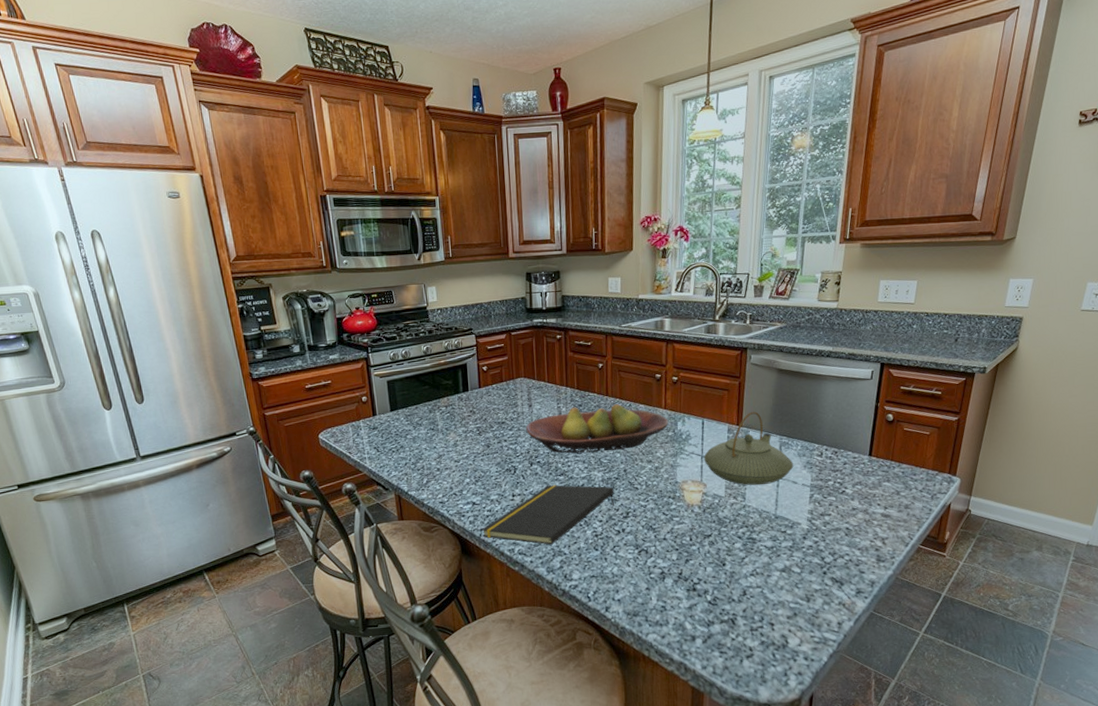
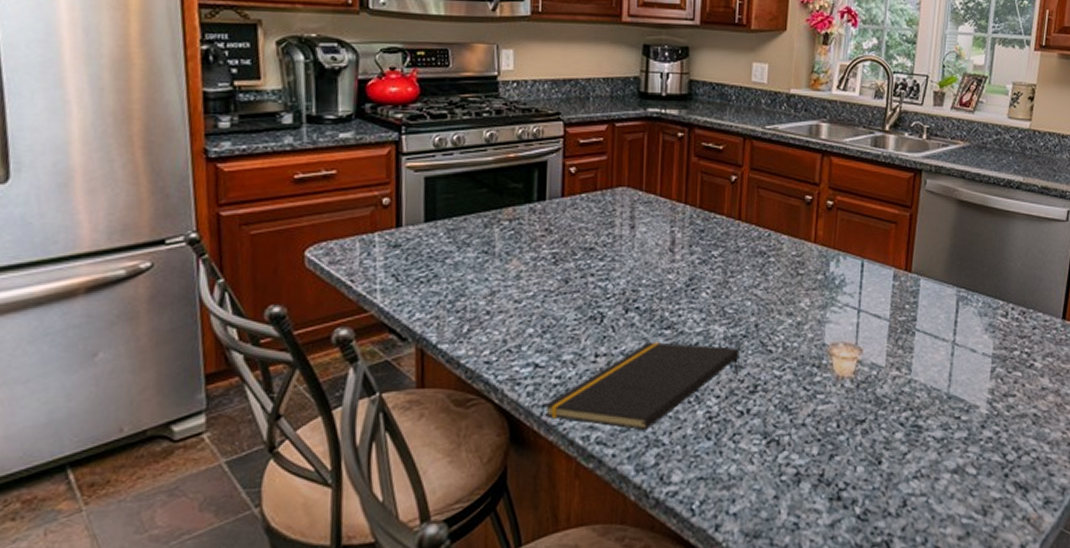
fruit bowl: present [525,404,669,454] -> none [623,232,819,298]
teapot: present [703,411,794,486] -> none [860,253,973,353]

